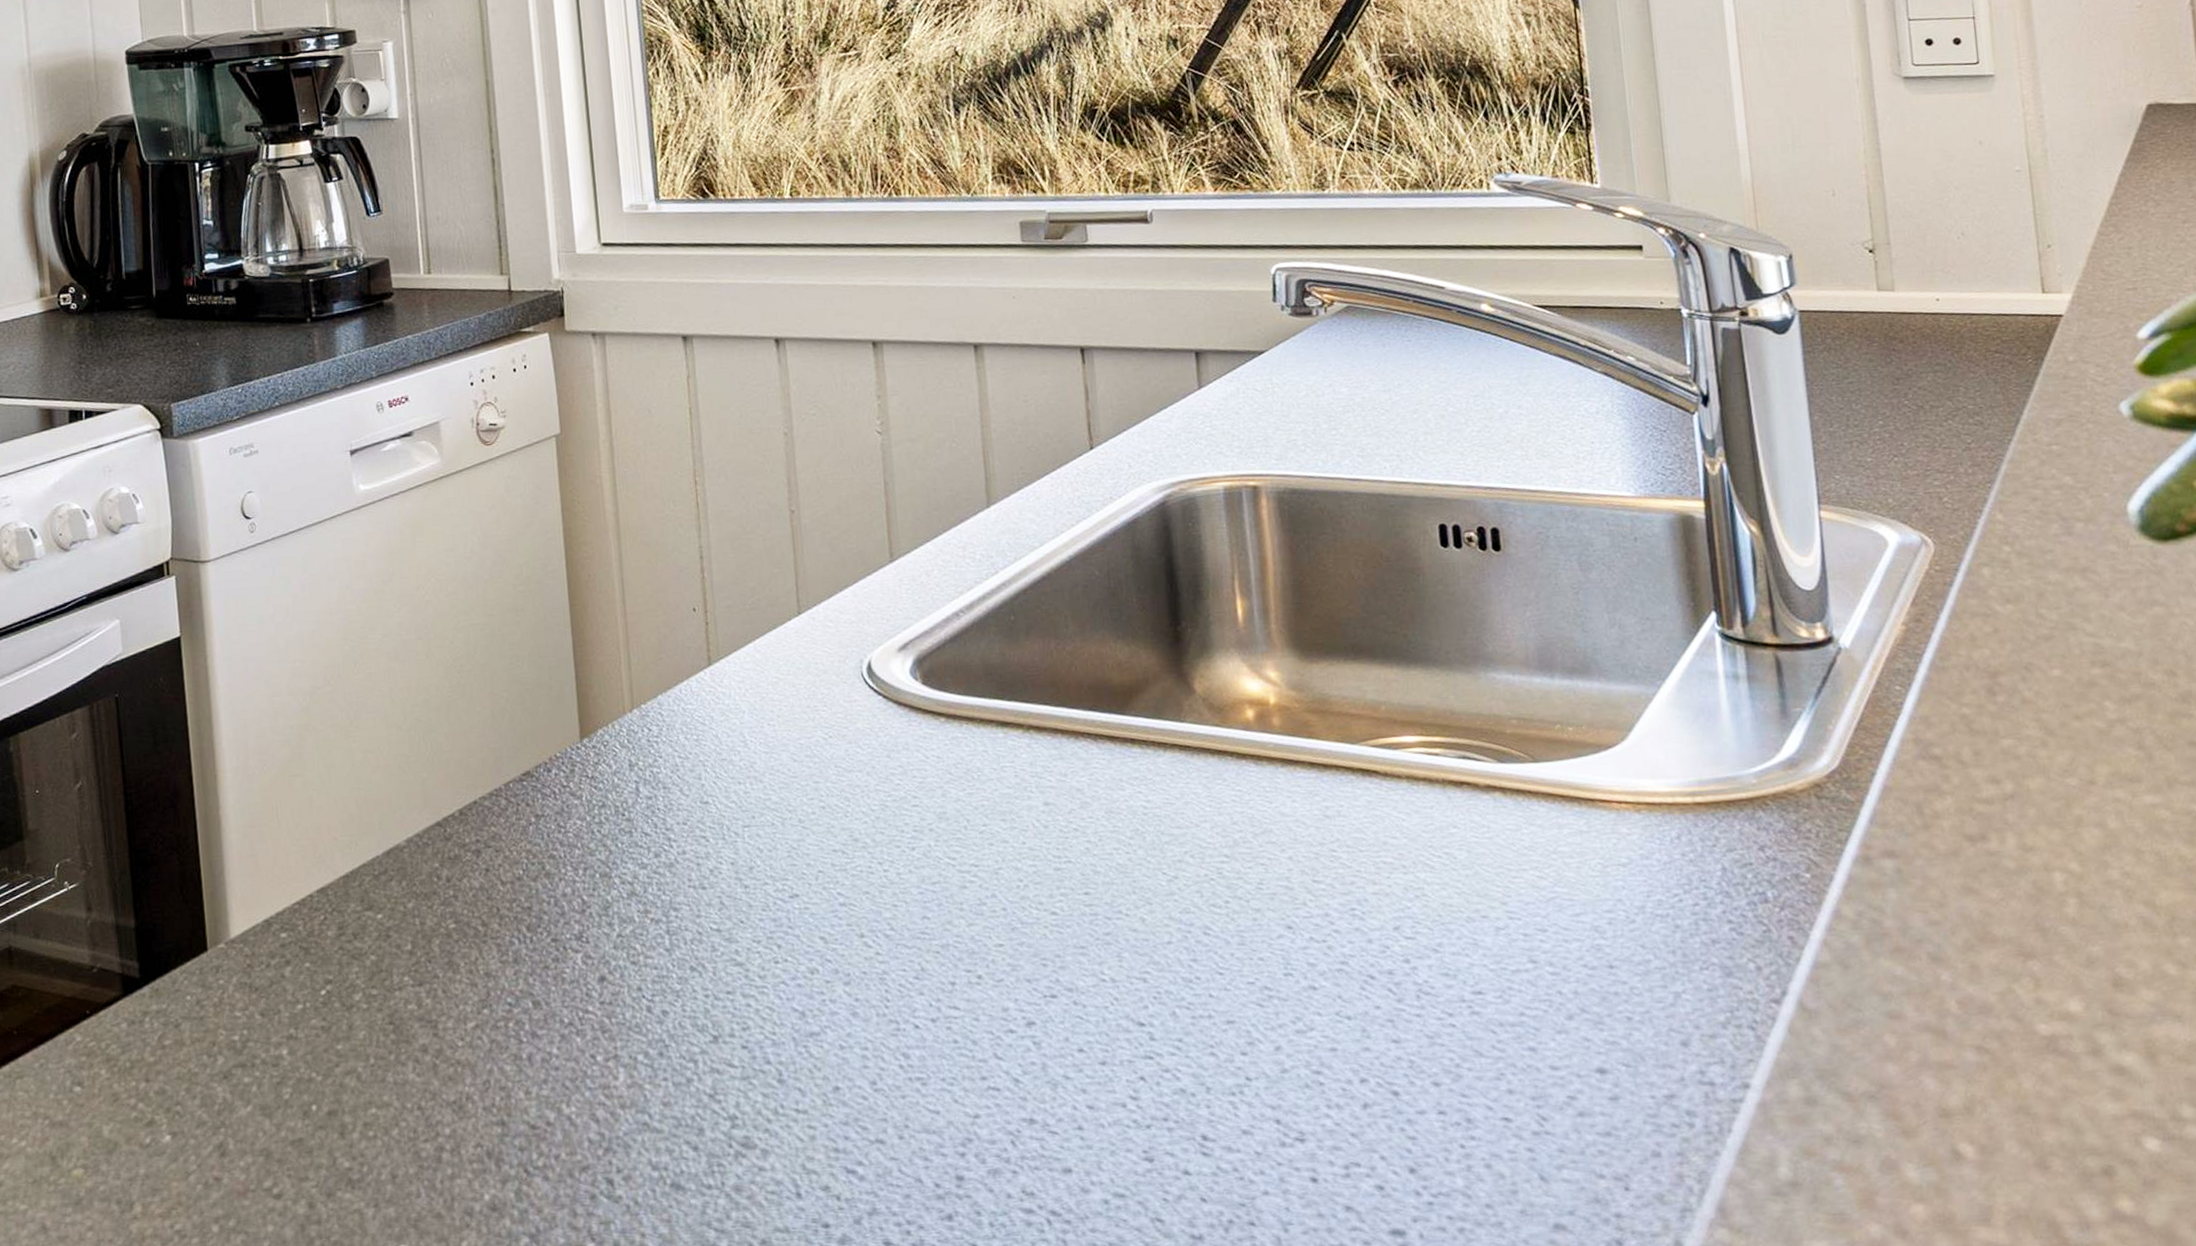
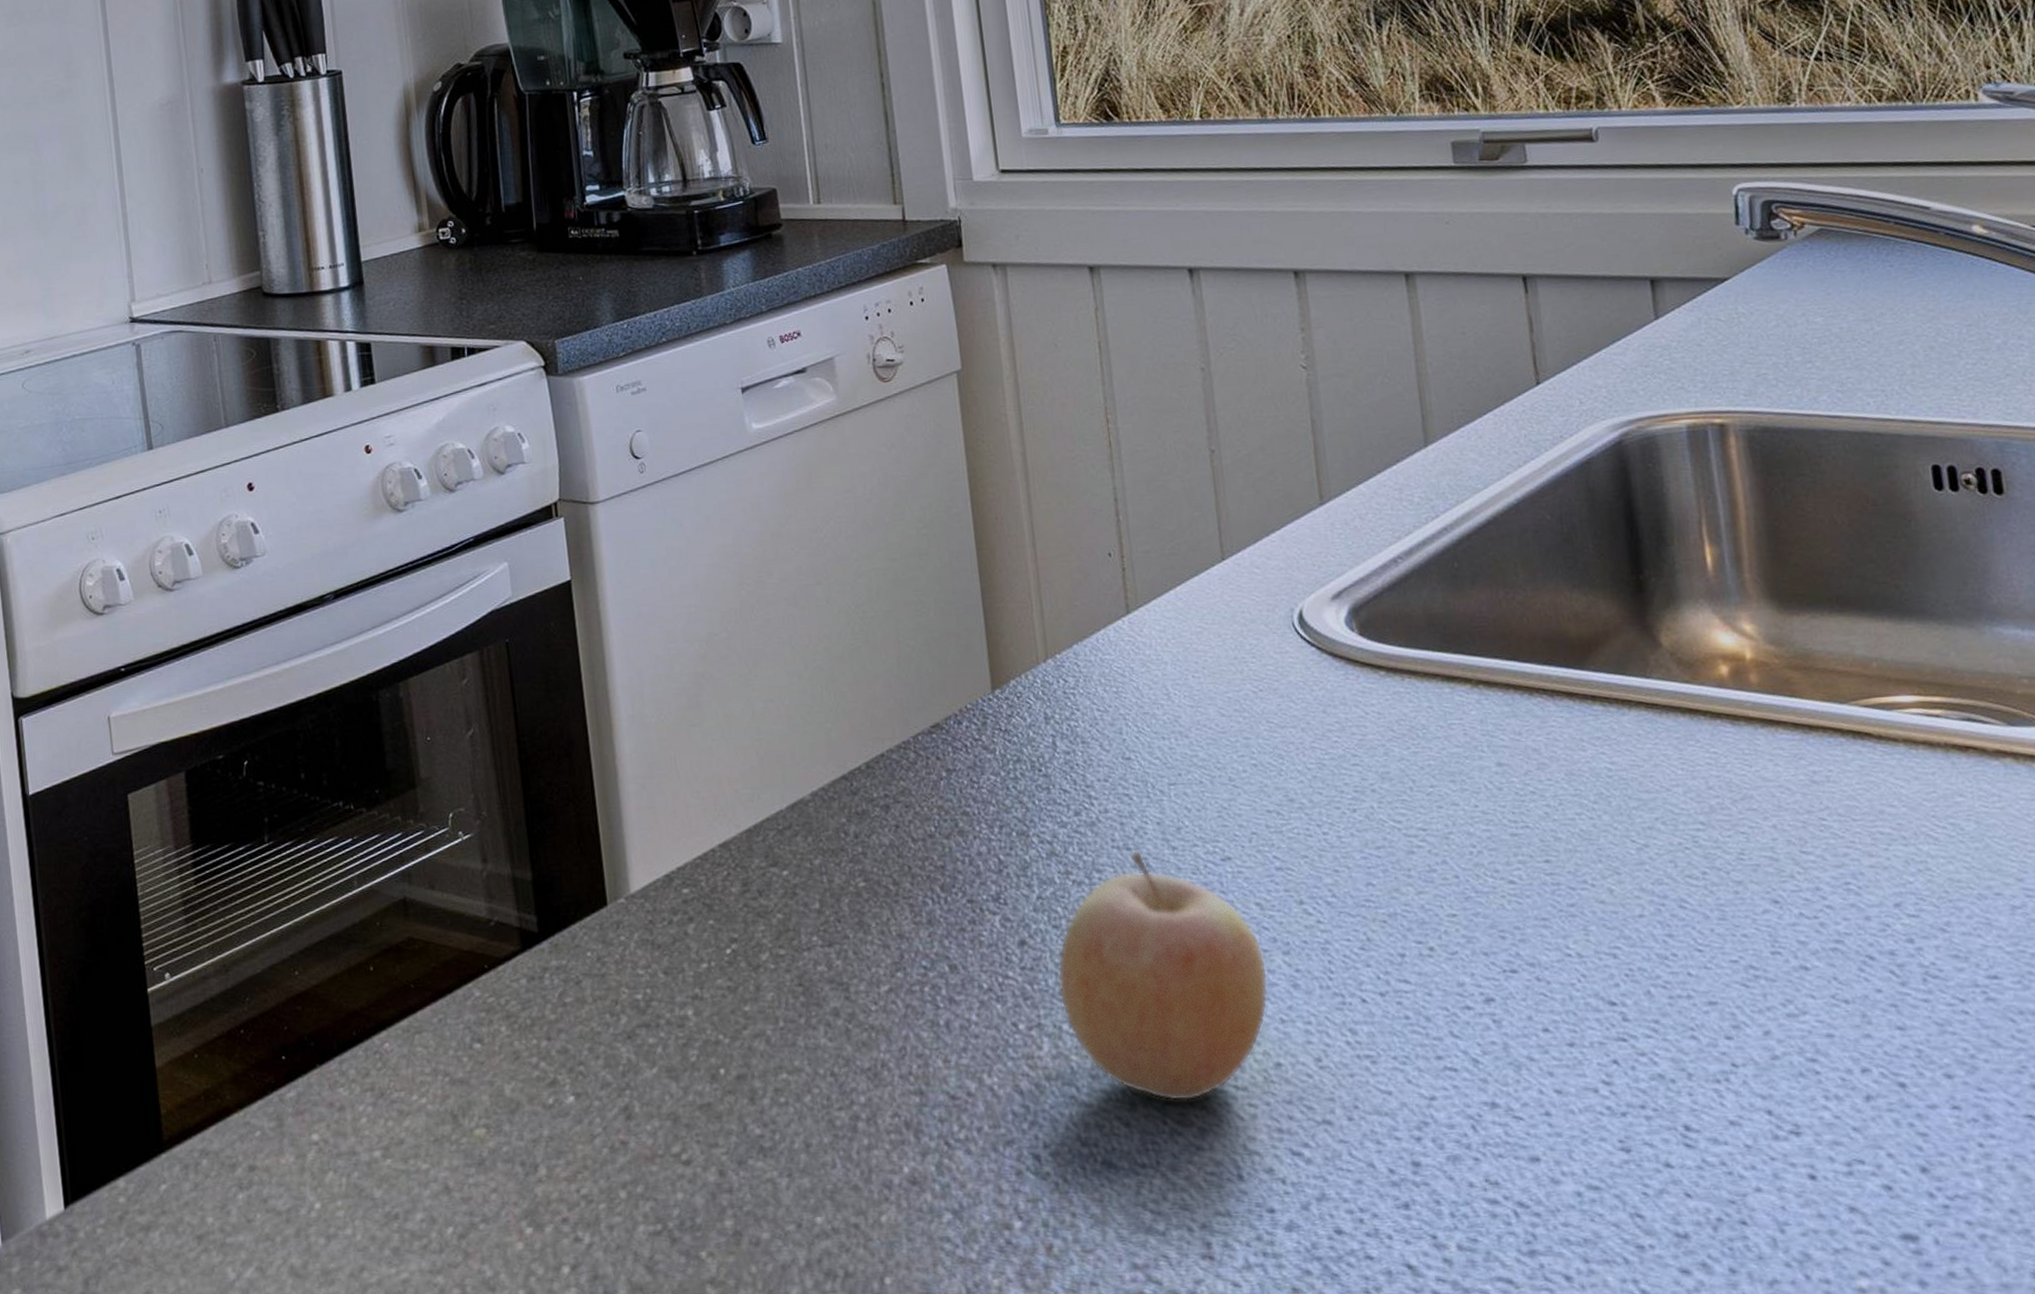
fruit: none [634,888,830,1126] -> present [1057,849,1269,1101]

